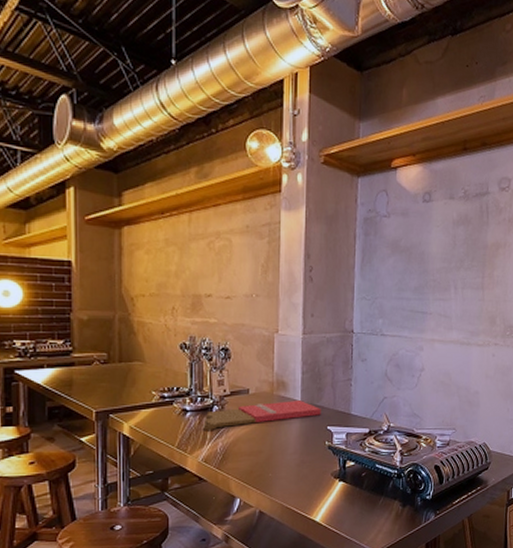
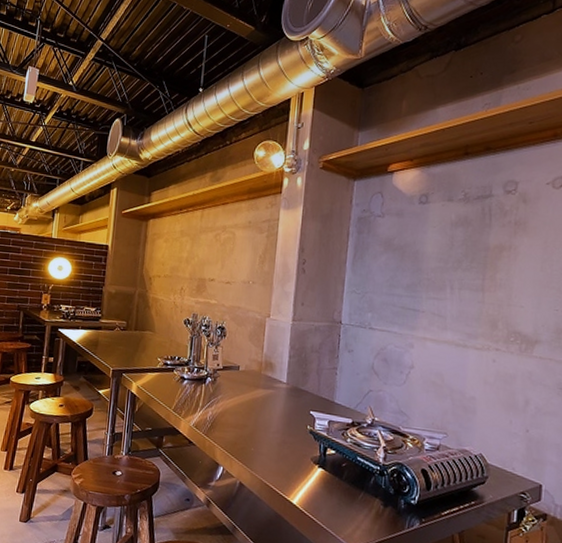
cutting board: present [203,401,321,430] -> none [197,380,305,400]

